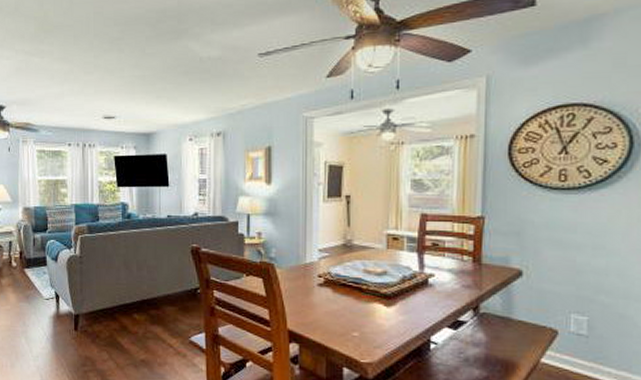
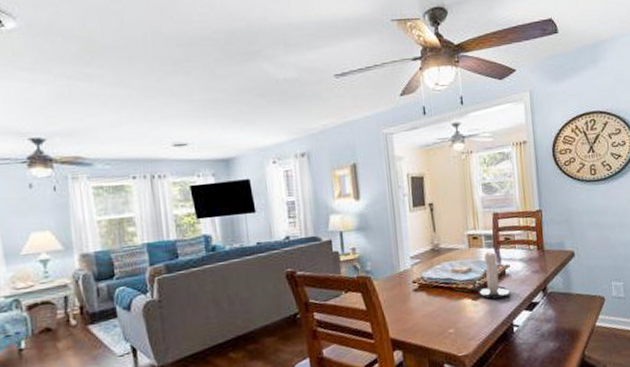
candle holder: none [385,253,431,310] -> present [471,249,510,300]

